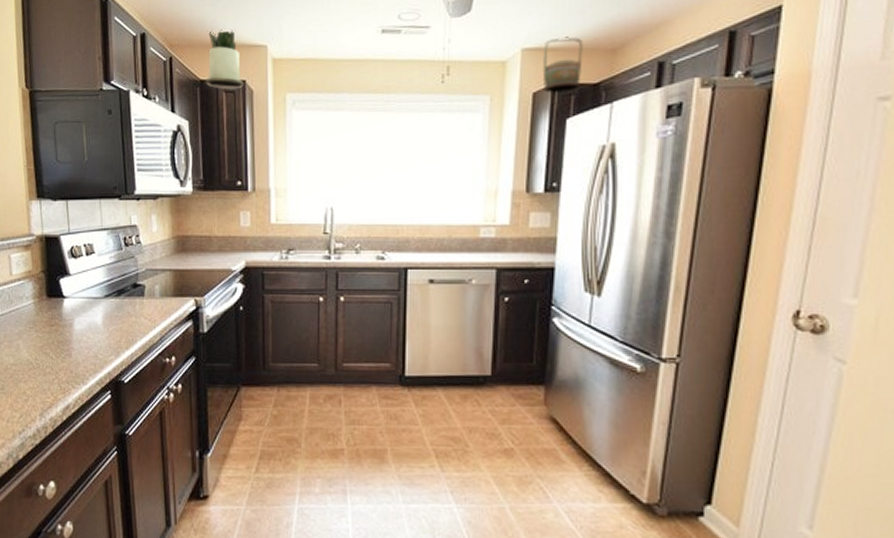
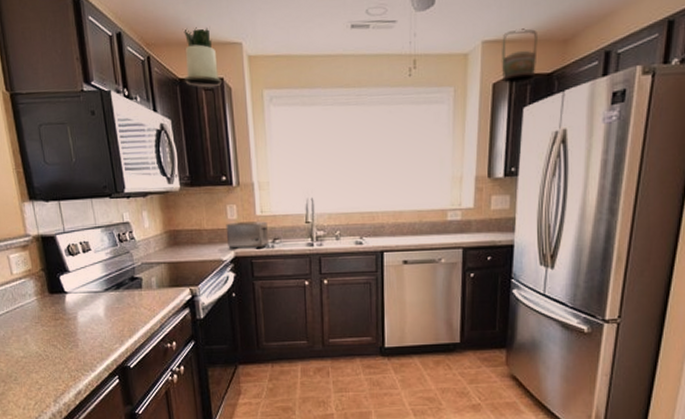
toaster: none [237,230,283,260] -> present [226,221,269,250]

